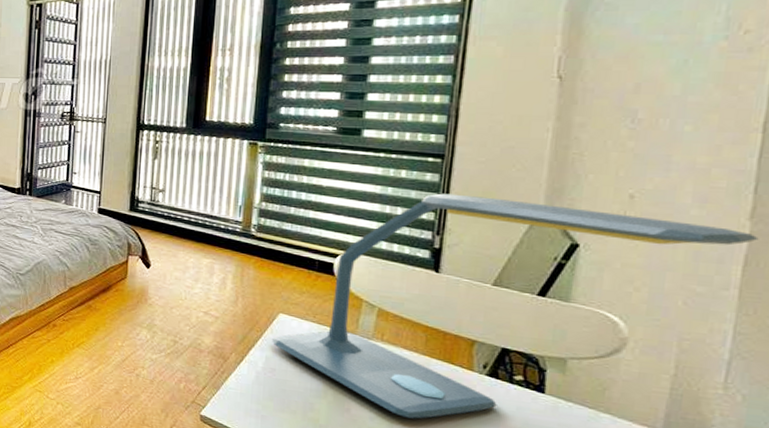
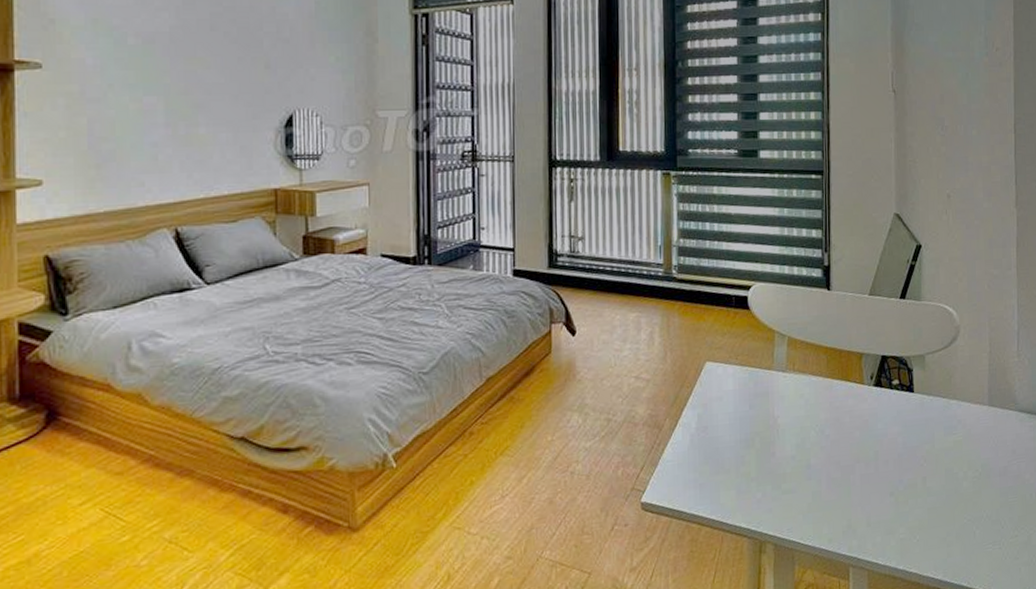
desk lamp: present [272,193,759,419] -> none [702,209,1022,448]

